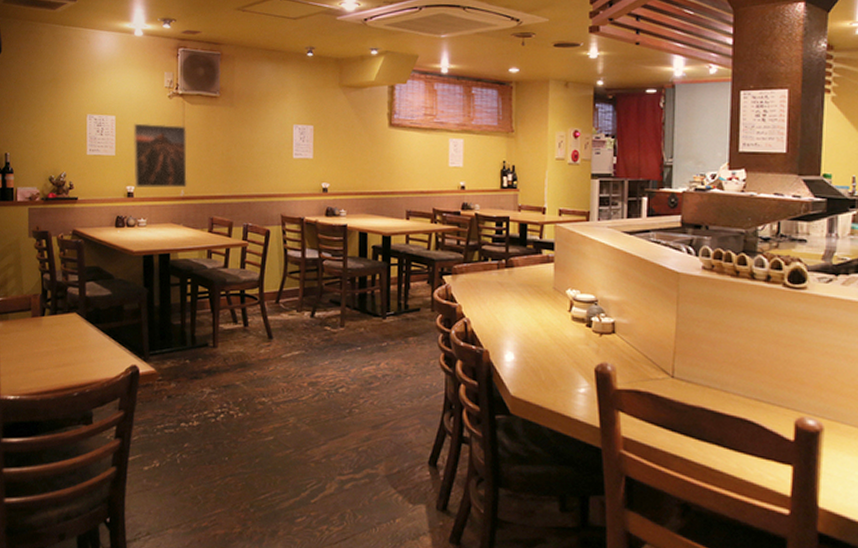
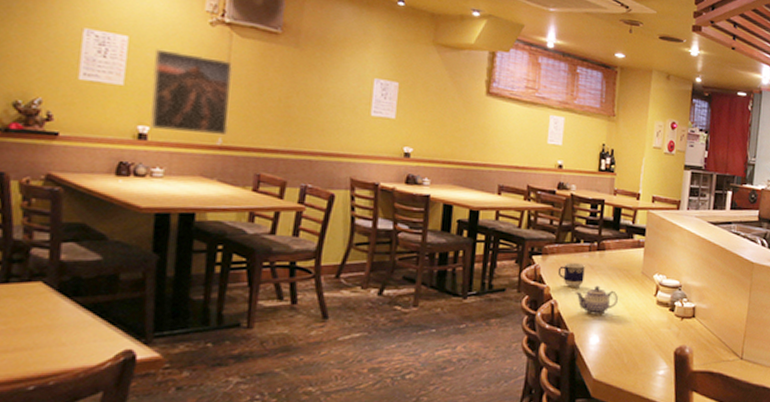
cup: none [468,281,496,305] -> present [557,263,586,288]
teapot: none [488,303,530,332] -> present [576,285,618,315]

